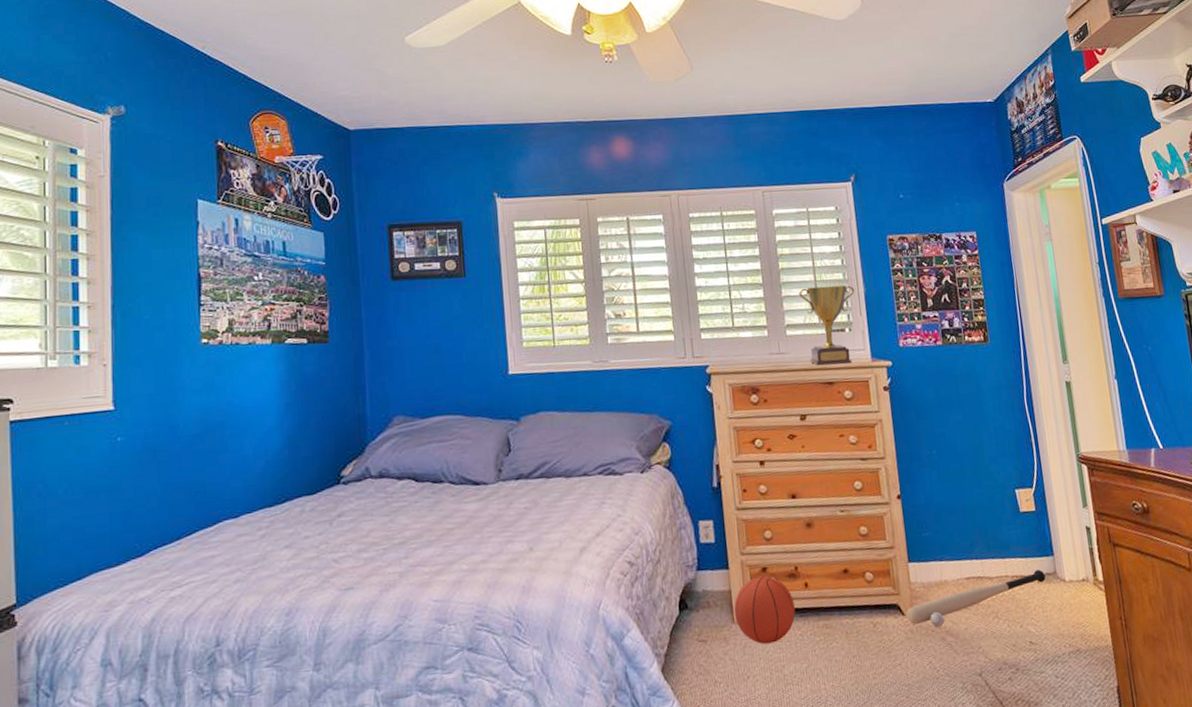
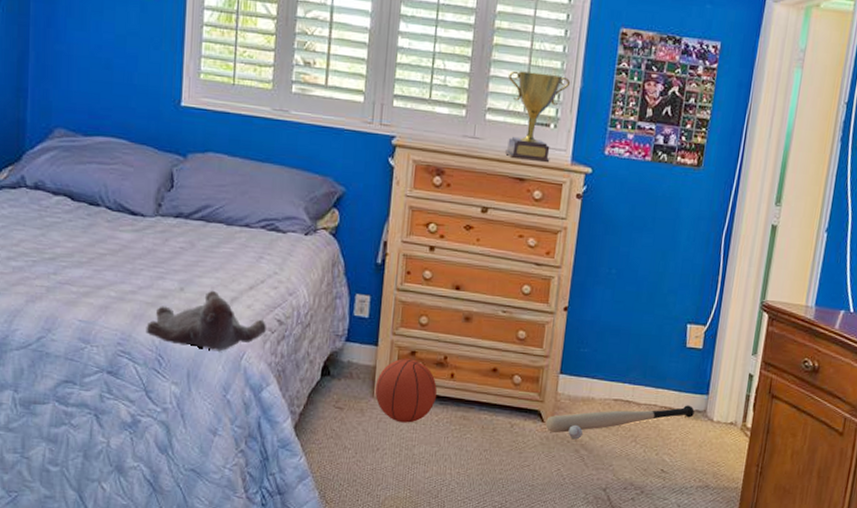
stuffed animal: none [501,544,620,607] -> present [145,290,267,352]

